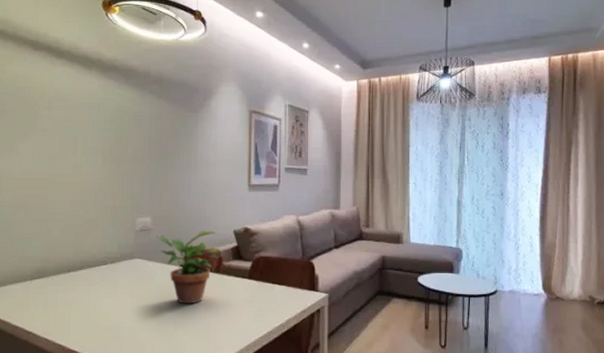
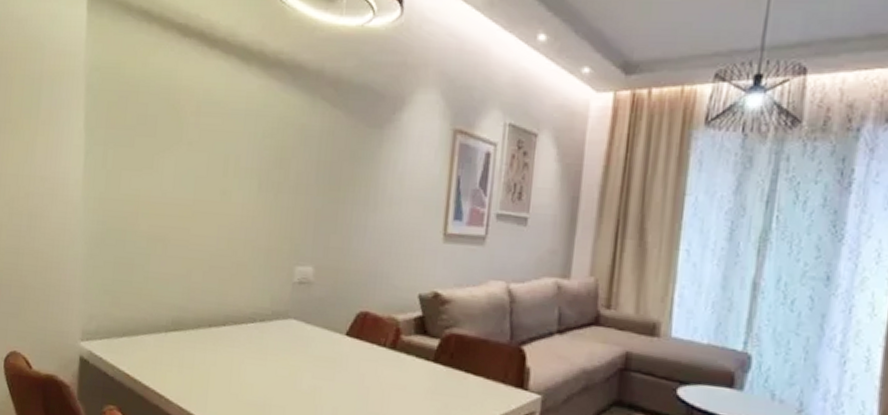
potted plant: present [156,231,220,304] -> none [318,291,398,386]

